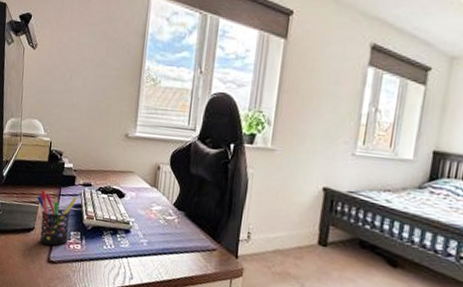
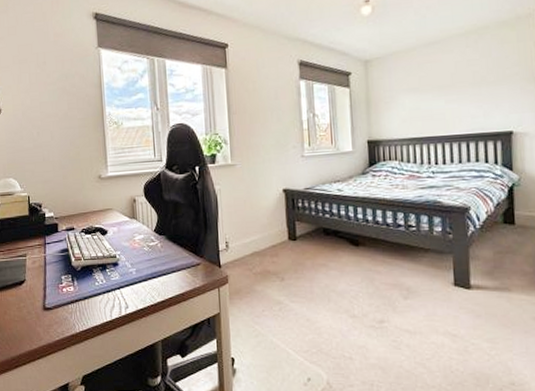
pen holder: present [37,190,78,246] -> none [24,242,63,294]

